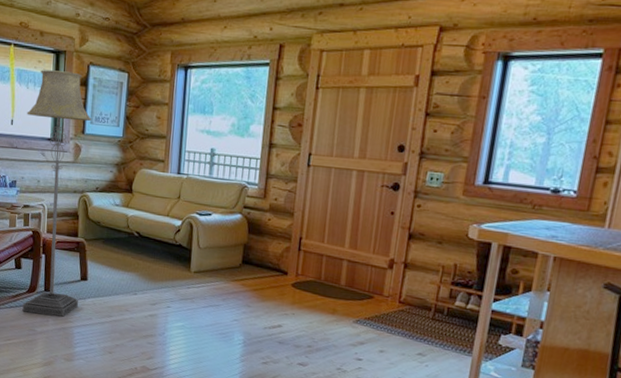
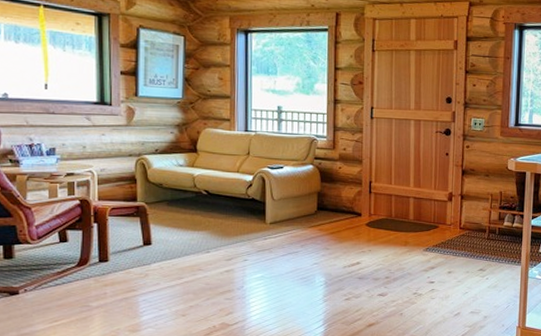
floor lamp: present [22,70,92,317] -> none [65,32,145,288]

